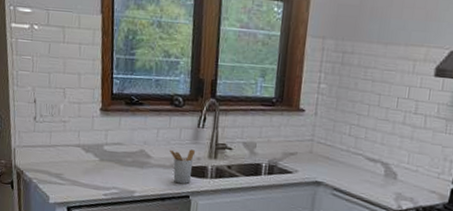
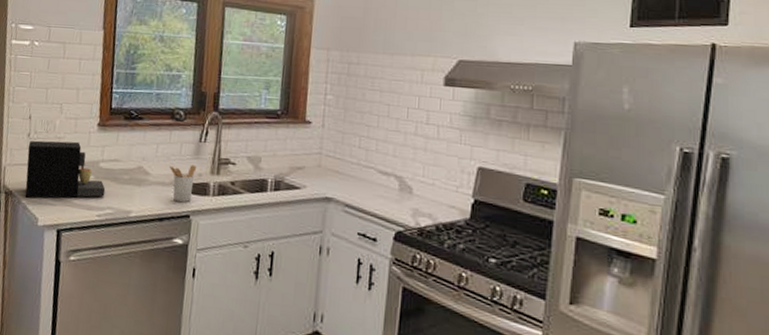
coffee maker: none [35,123,111,179] -> present [25,140,106,198]

